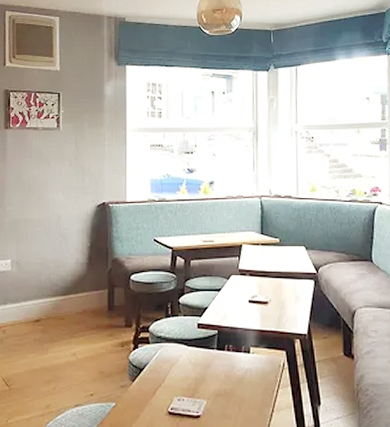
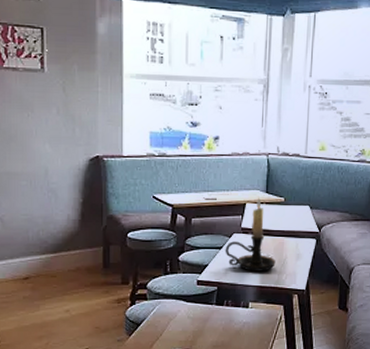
candle holder: none [223,238,275,314] -> present [225,197,276,271]

